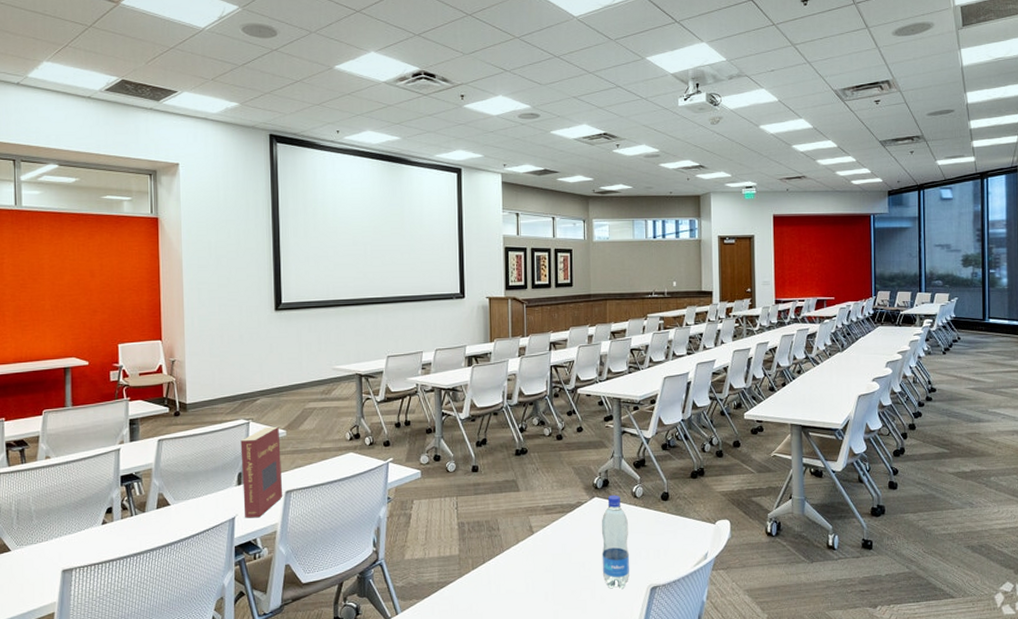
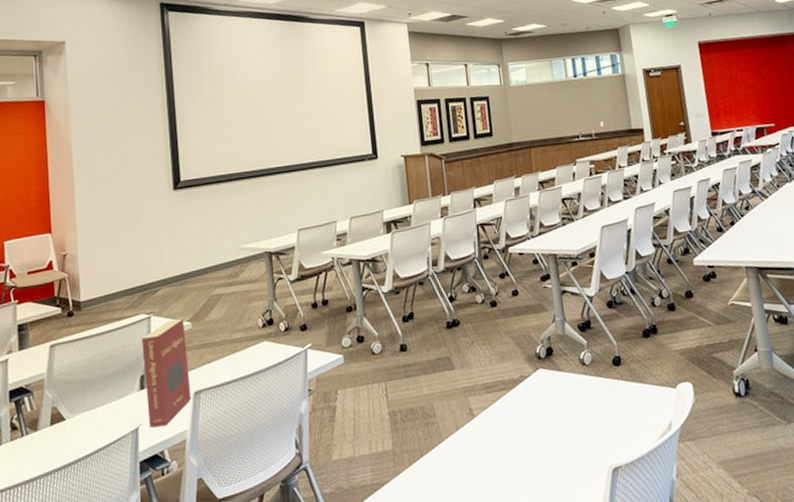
bottle: present [601,494,630,589] -> none [549,363,587,474]

